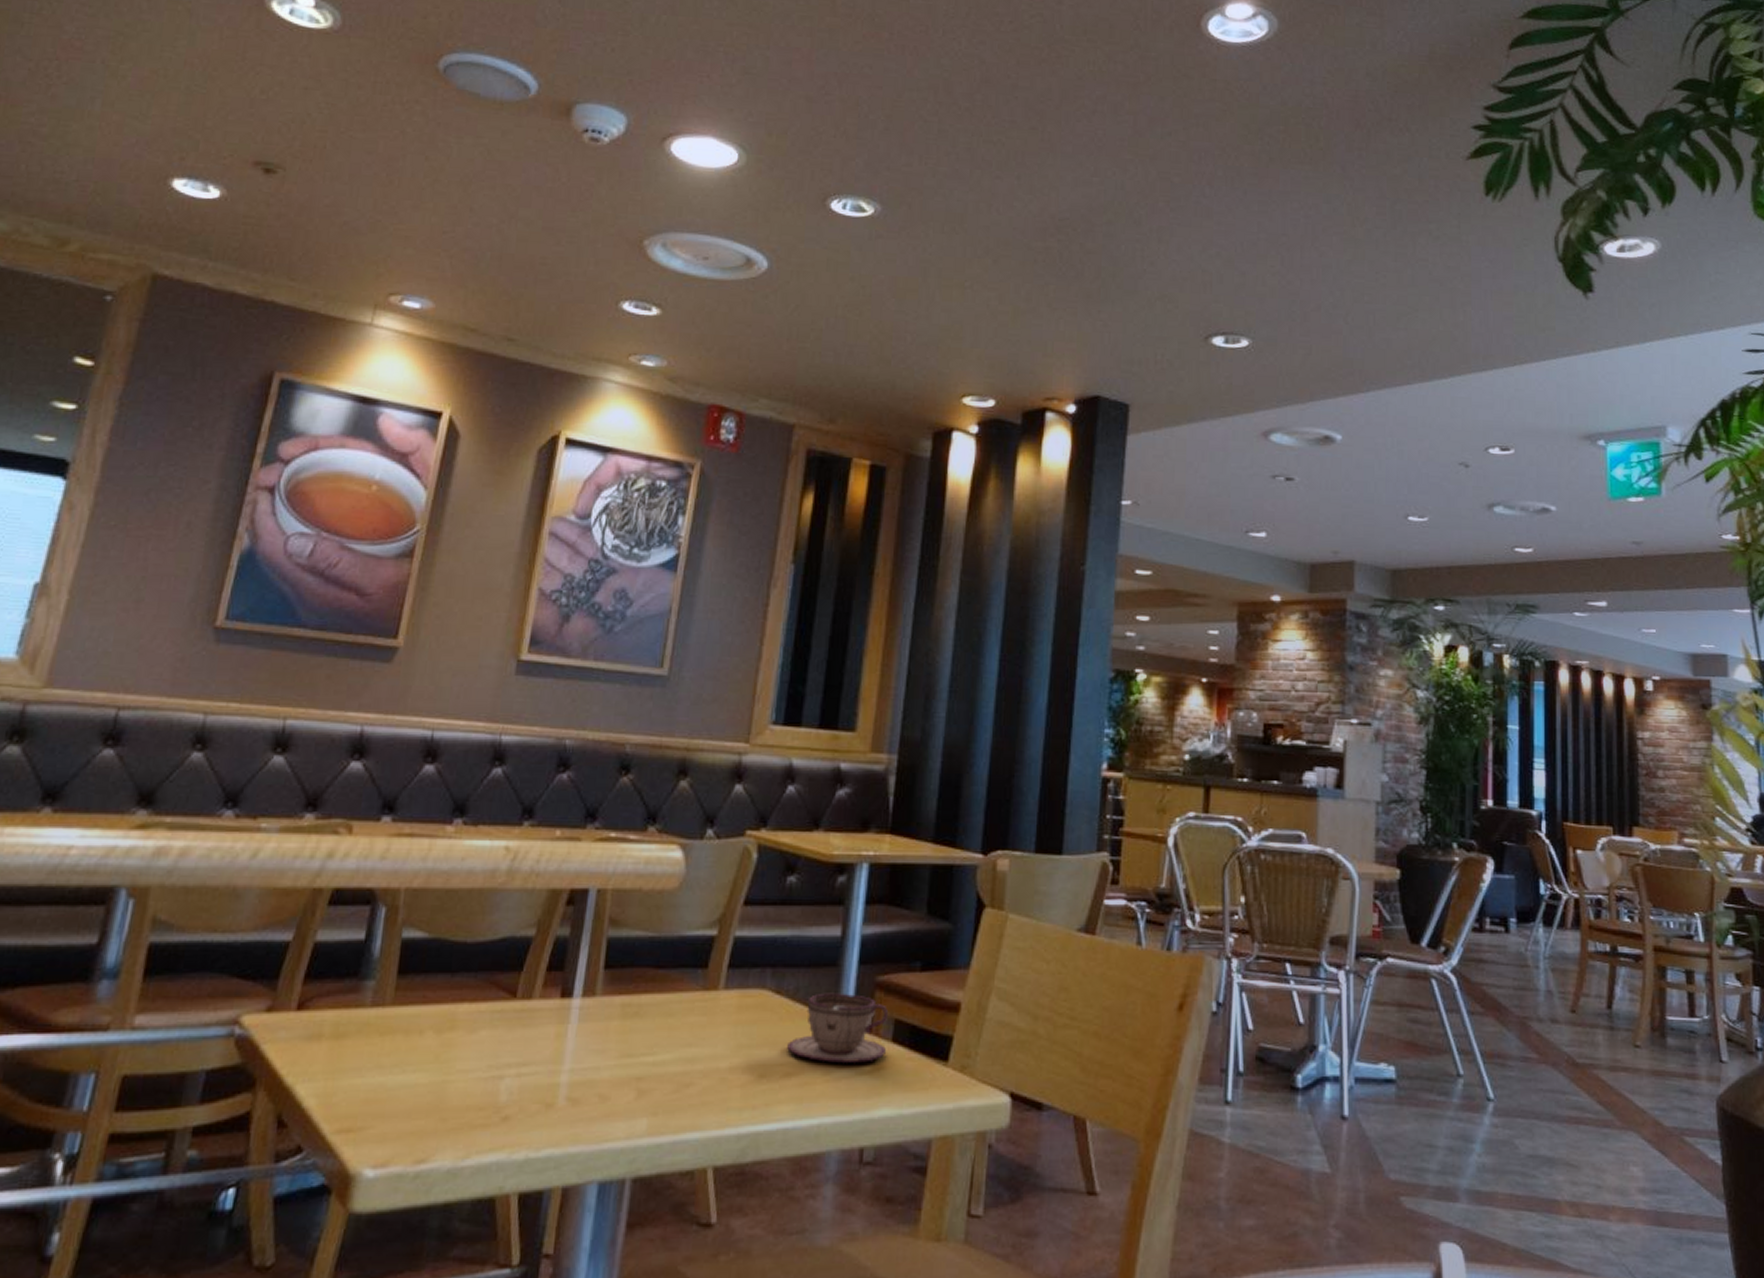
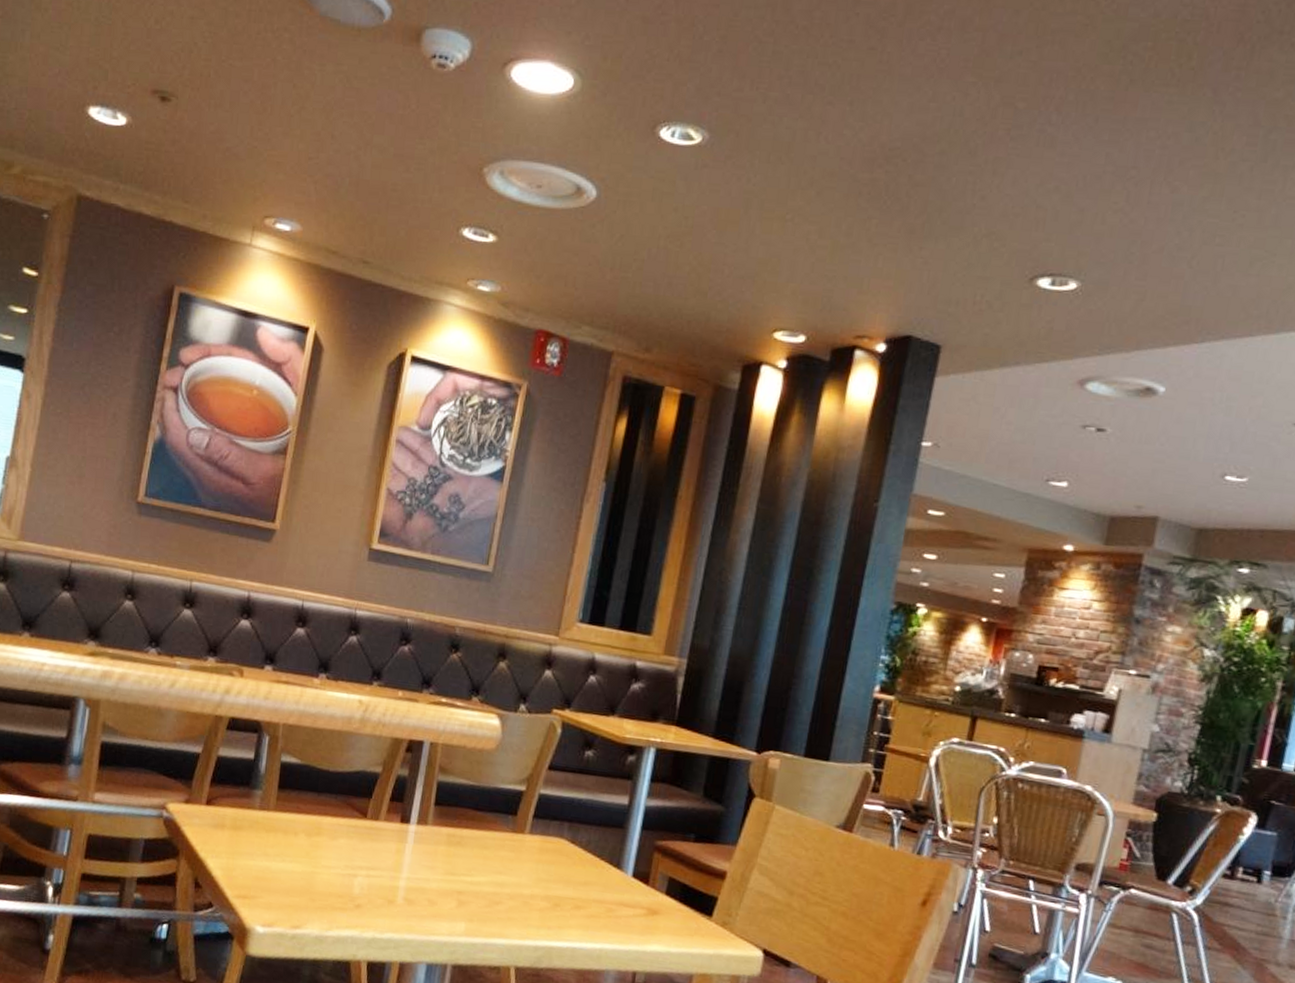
teacup: present [787,993,888,1062] -> none [578,848,664,907]

